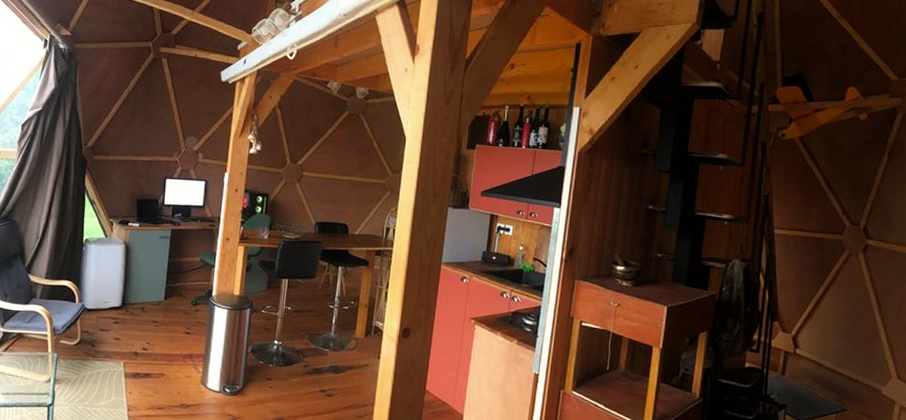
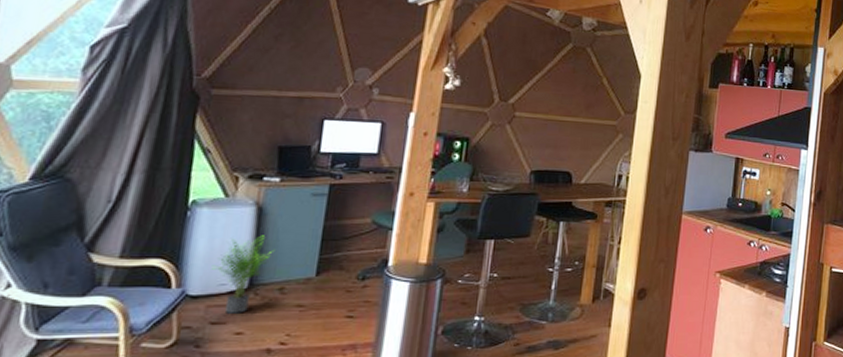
potted plant: none [99,267,138,324] -> present [211,235,275,313]

